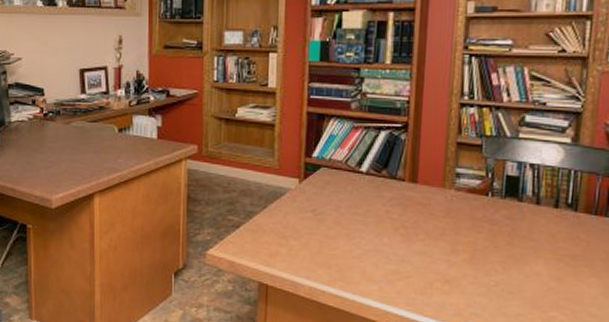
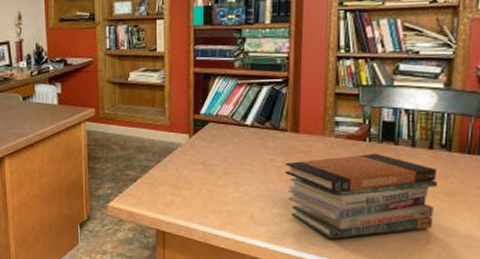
book stack: none [400,209,562,302] -> present [285,153,437,239]

